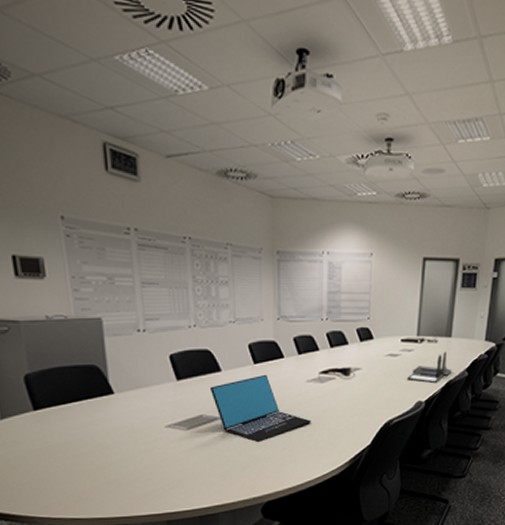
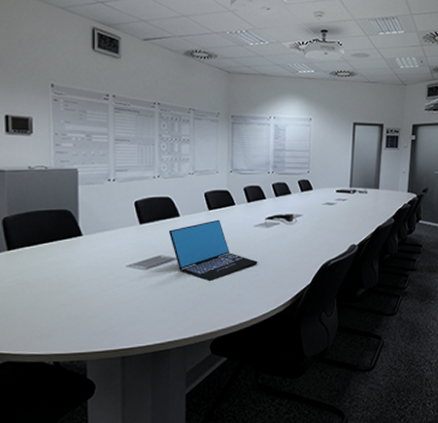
desk organizer: present [406,352,452,384] -> none [341,202,381,229]

